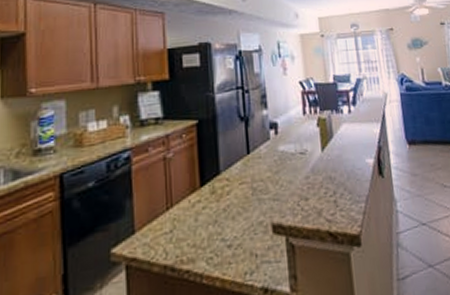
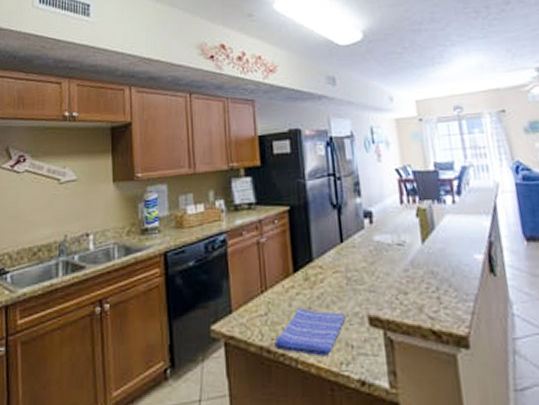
dish towel: none [177,222,251,269] -> present [273,308,346,357]

